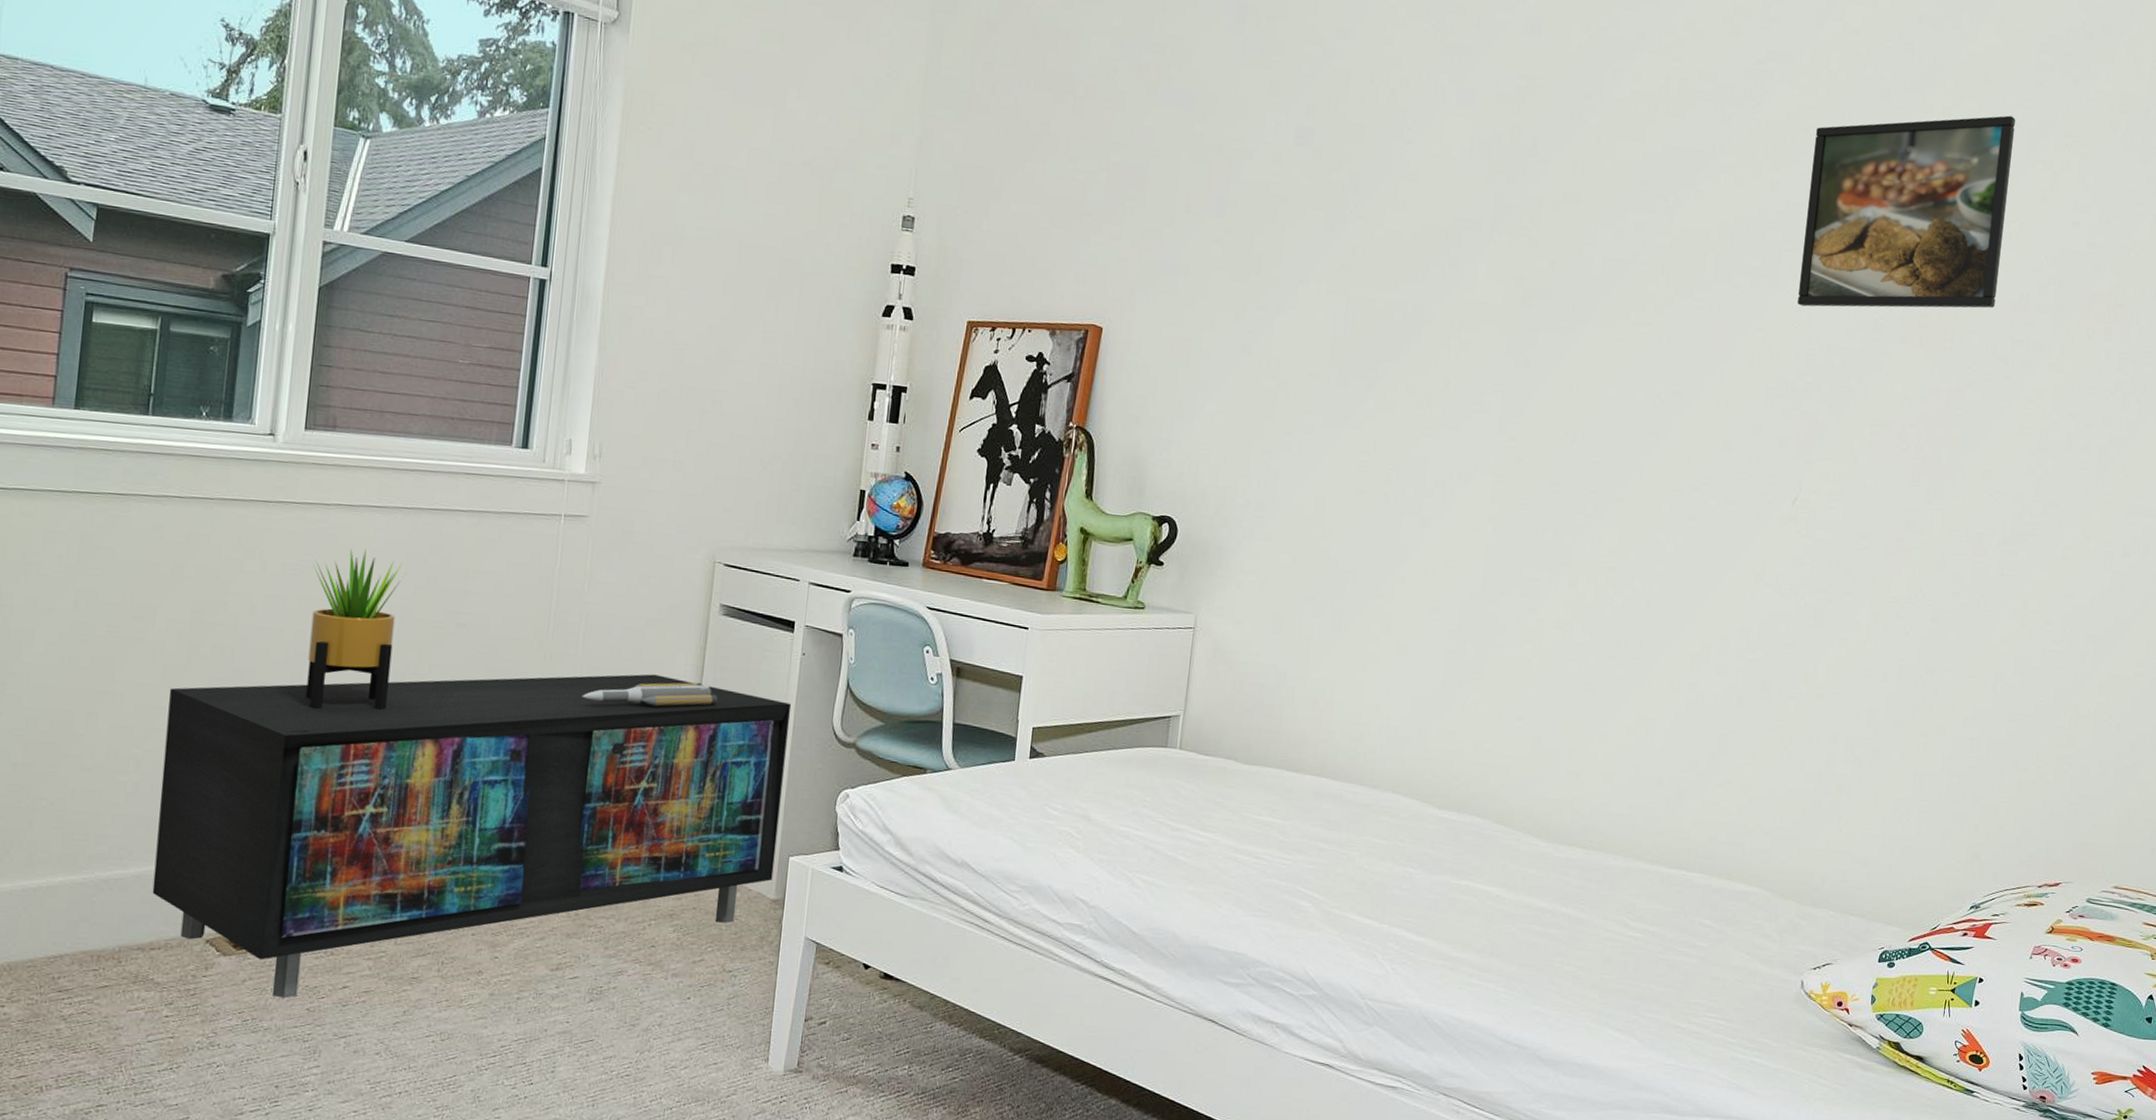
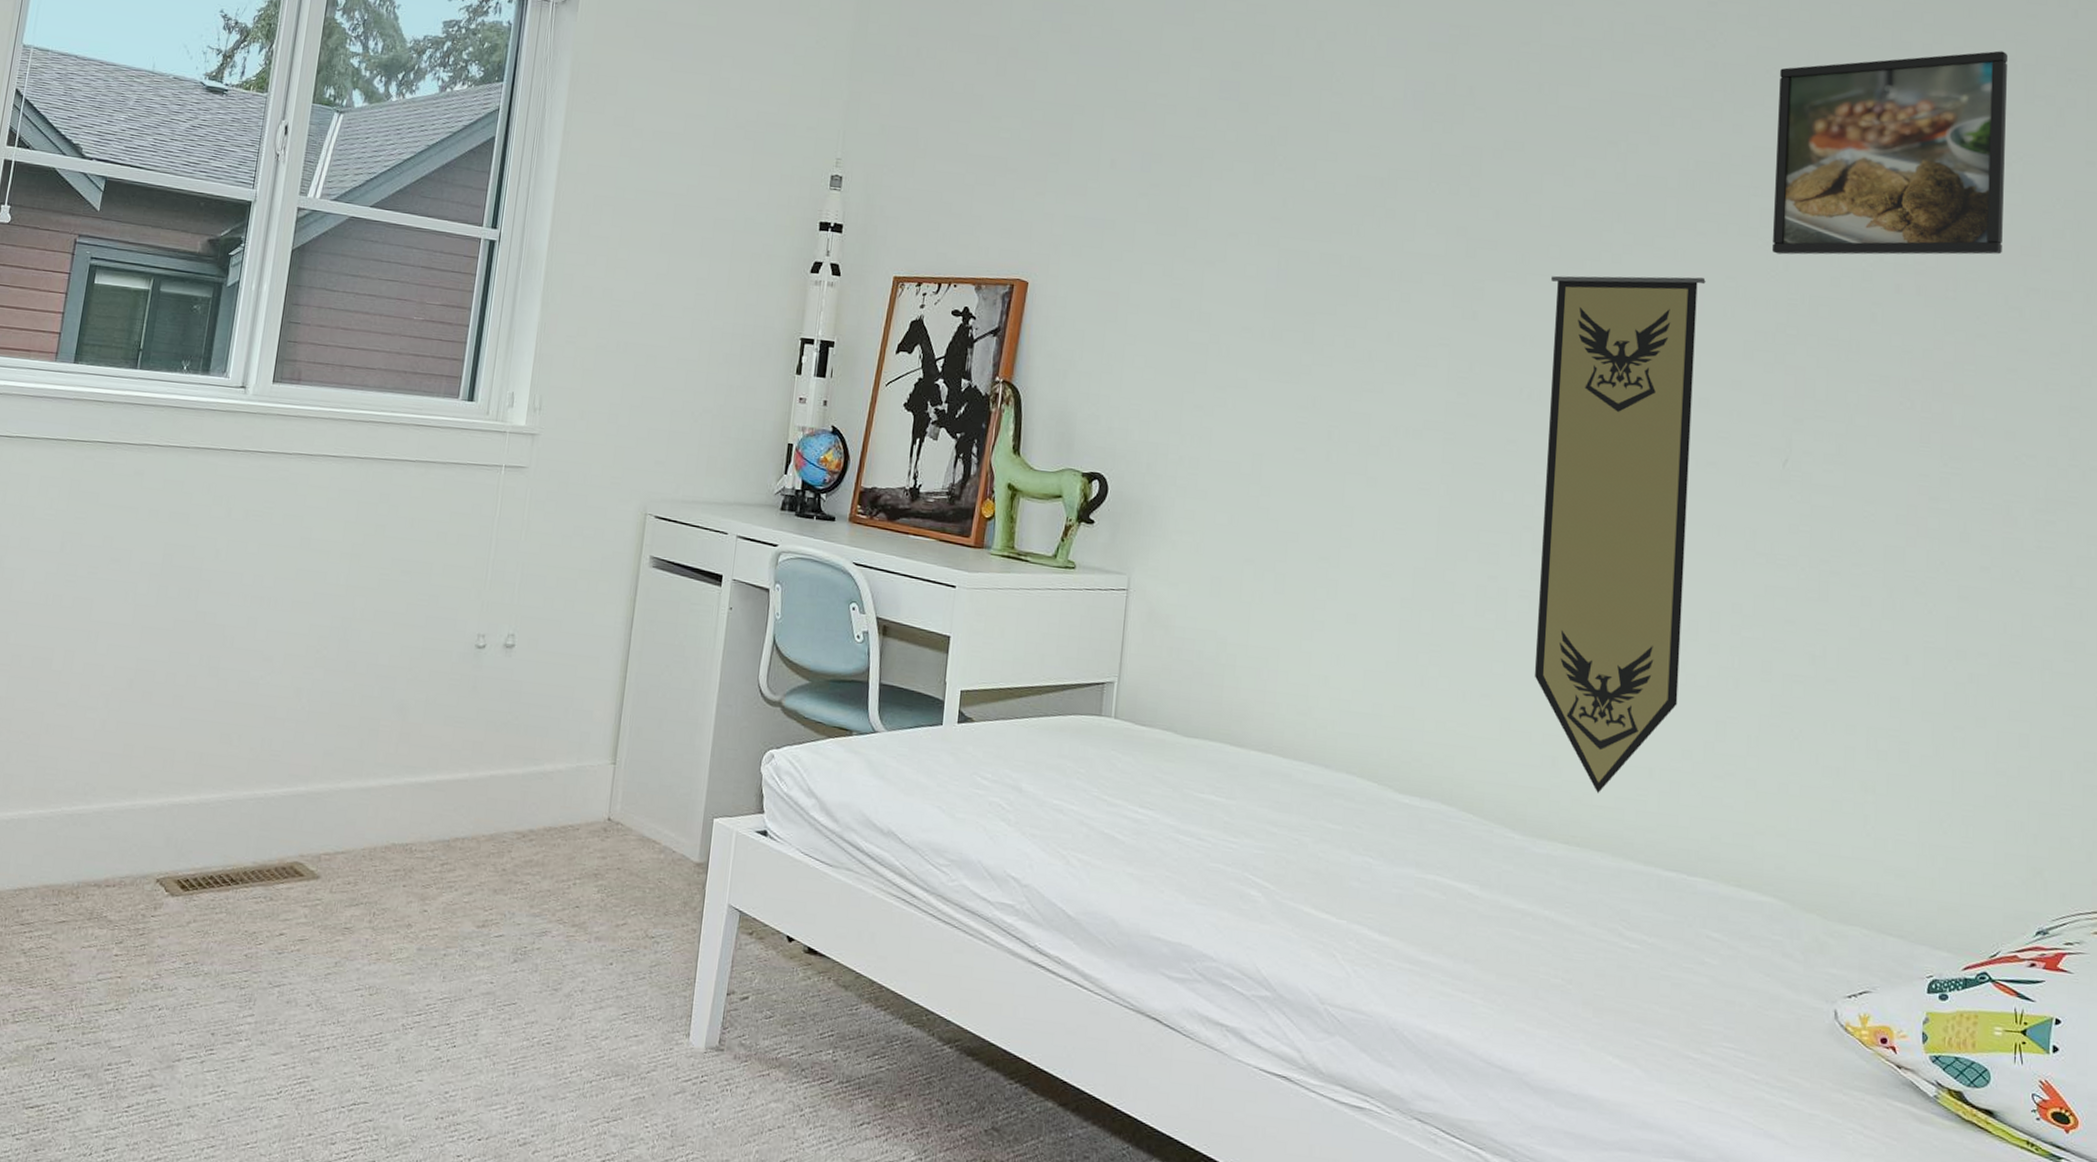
storage cabinet: present [152,674,791,999] -> none [111,625,717,943]
potted plant: present [306,549,404,710] -> none [260,496,355,654]
toy rocket: present [581,682,717,707] -> none [515,634,646,659]
pennant: none [1564,325,1737,803] -> present [1534,275,1706,794]

